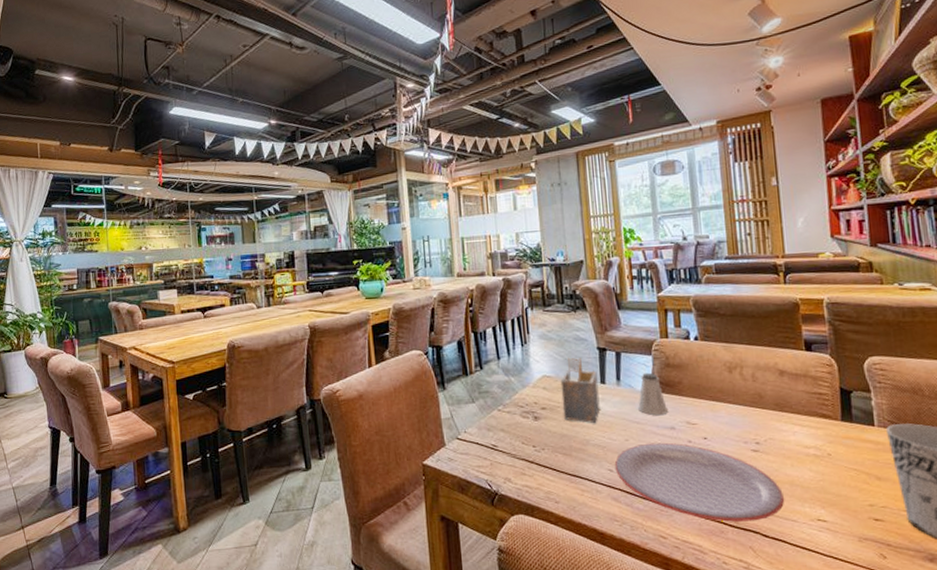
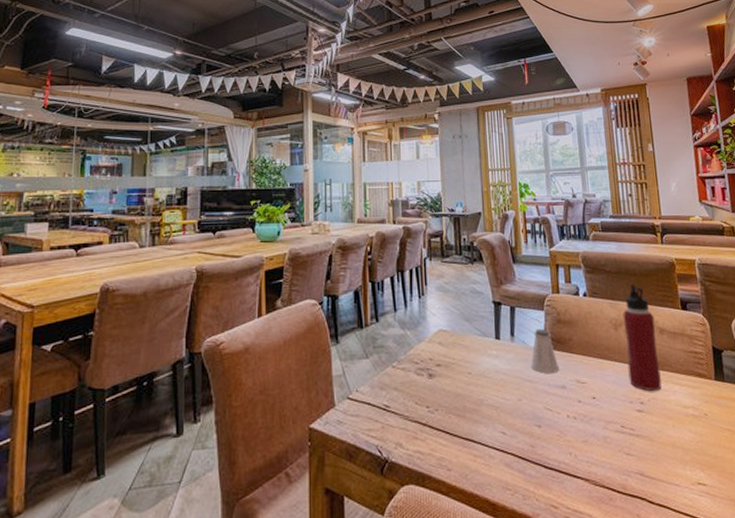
napkin holder: present [560,357,600,423] -> none [456,311,495,381]
plate: present [614,442,785,522] -> none [507,402,668,488]
water bottle: none [738,326,780,432] -> present [623,284,662,392]

